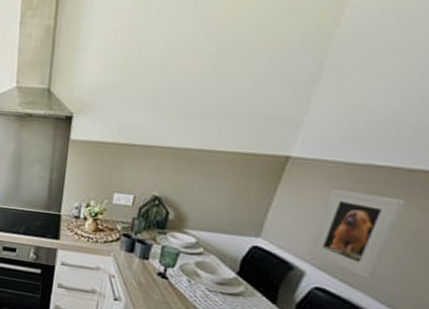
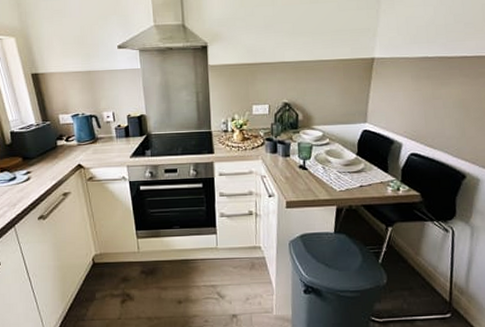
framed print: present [308,188,407,280] -> none [401,77,453,141]

